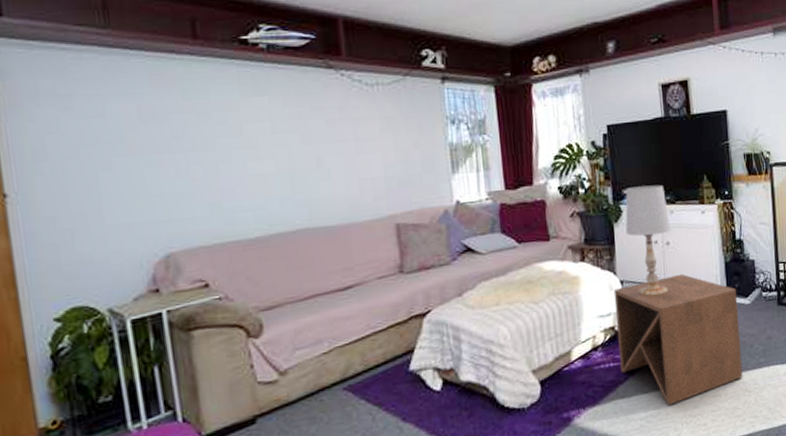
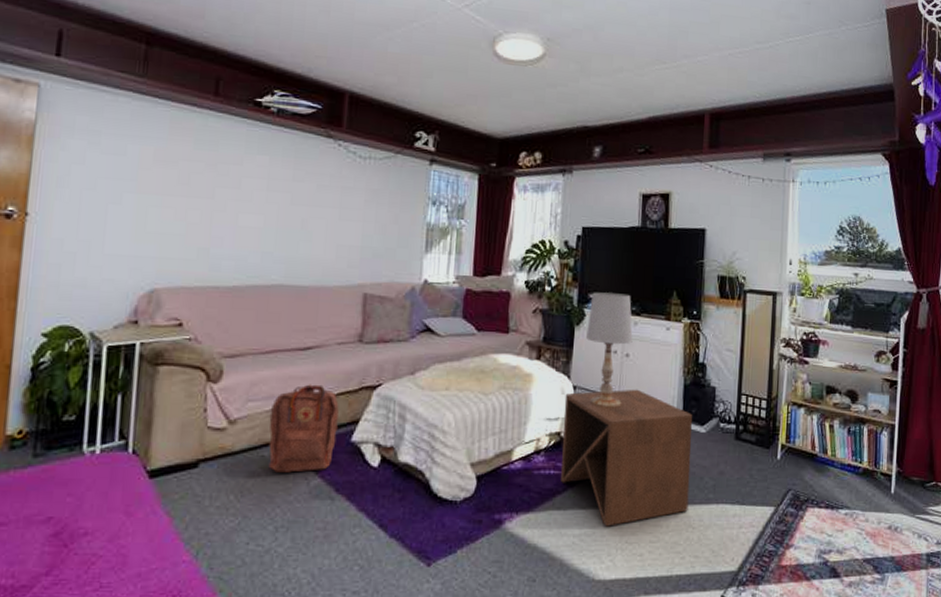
backpack: none [320,321,395,414] -> present [268,384,339,473]

